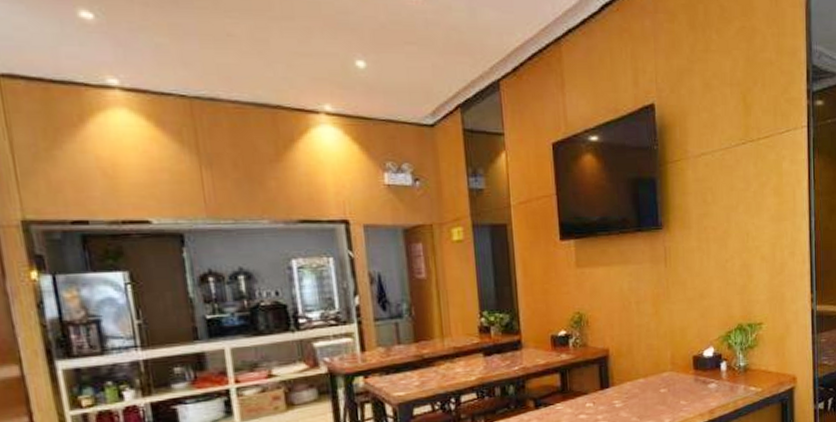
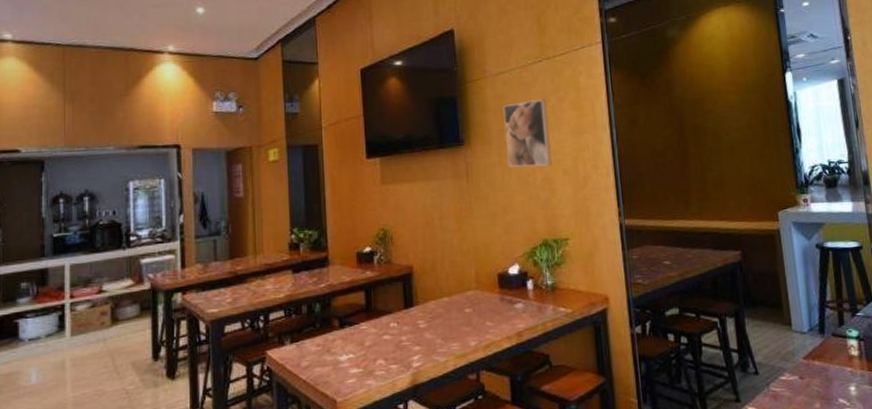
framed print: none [704,183,750,253] -> present [503,98,552,167]

